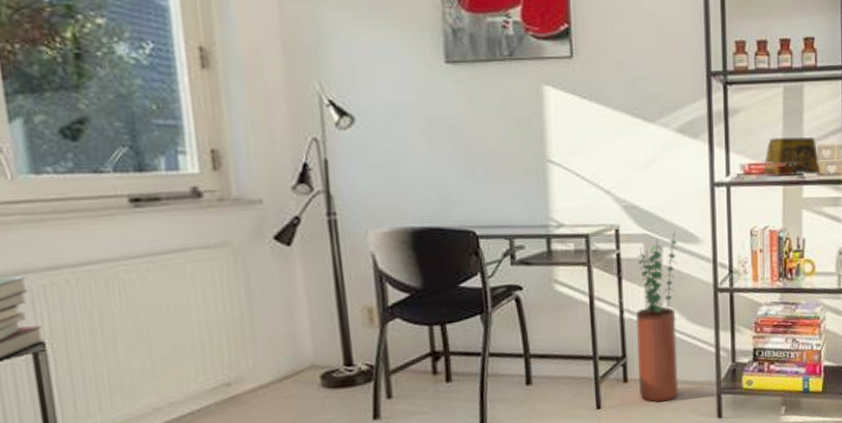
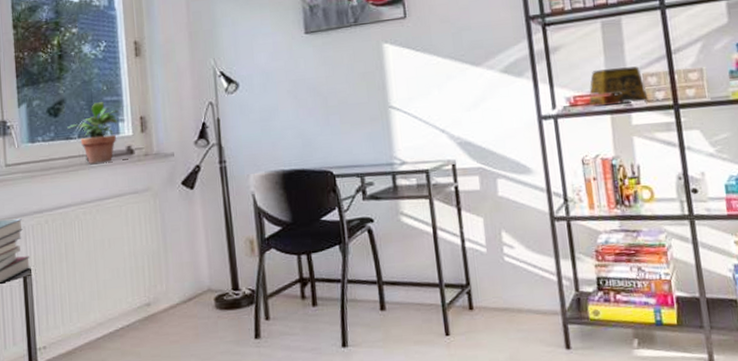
potted plant: none [94,125,179,207] -> present [67,102,120,164]
vase: present [636,231,679,403] -> none [474,163,524,331]

